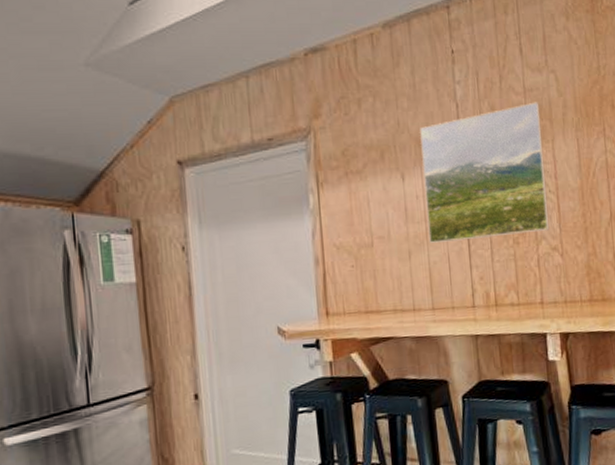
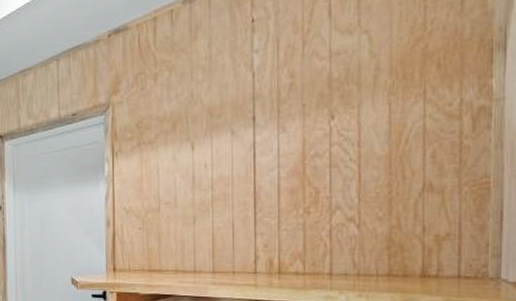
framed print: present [420,102,550,244] -> none [213,65,347,211]

